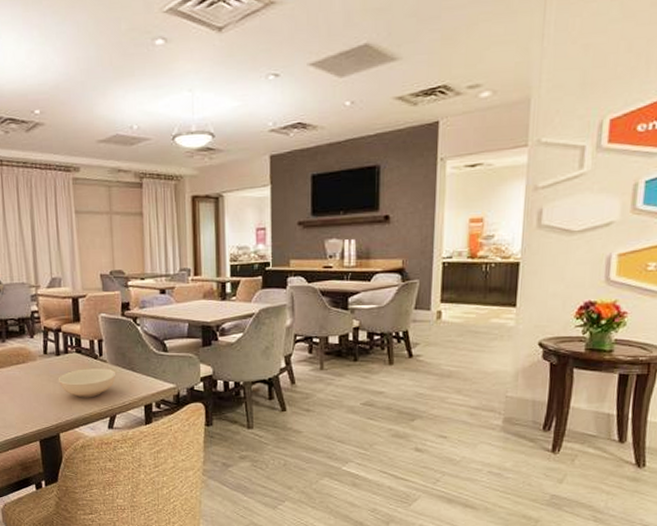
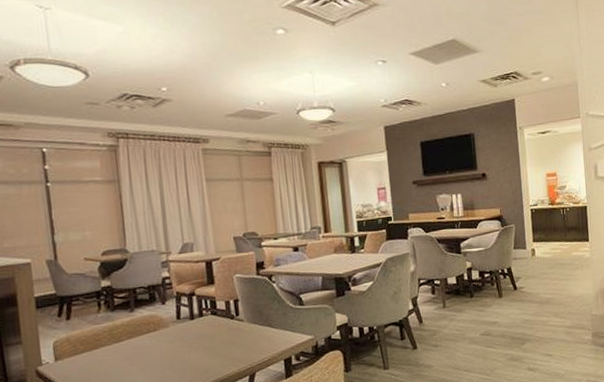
bowl: present [59,368,117,398] -> none [194,327,254,360]

